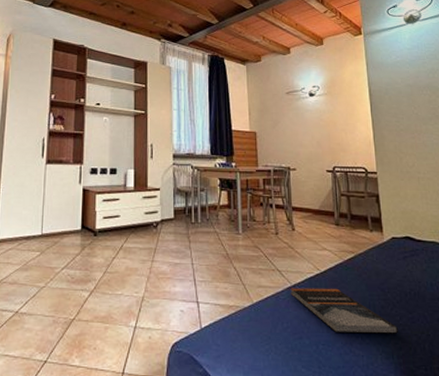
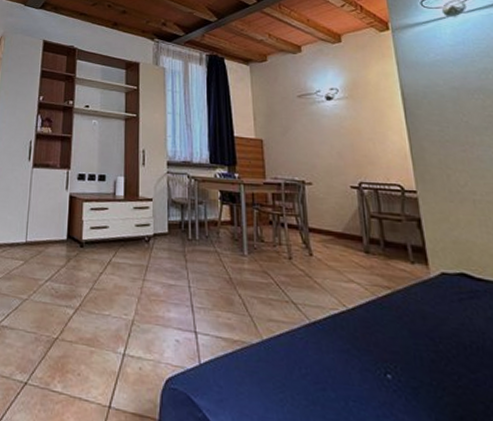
book: present [290,288,399,334] -> none [309,325,458,399]

